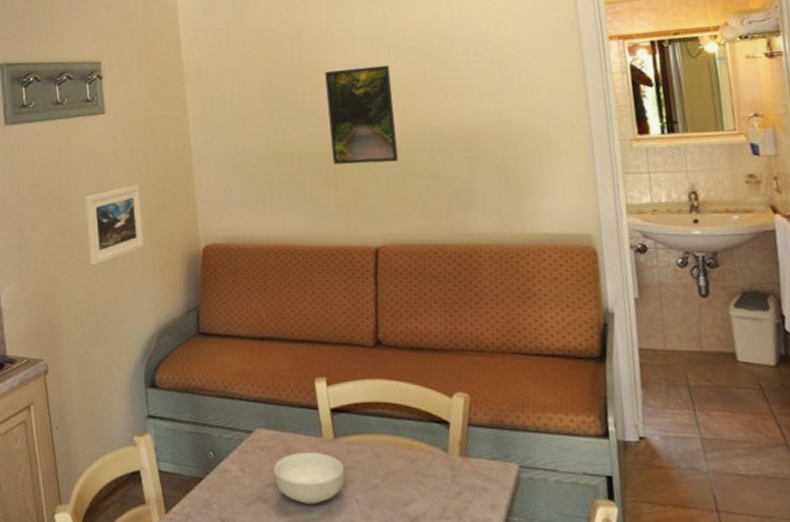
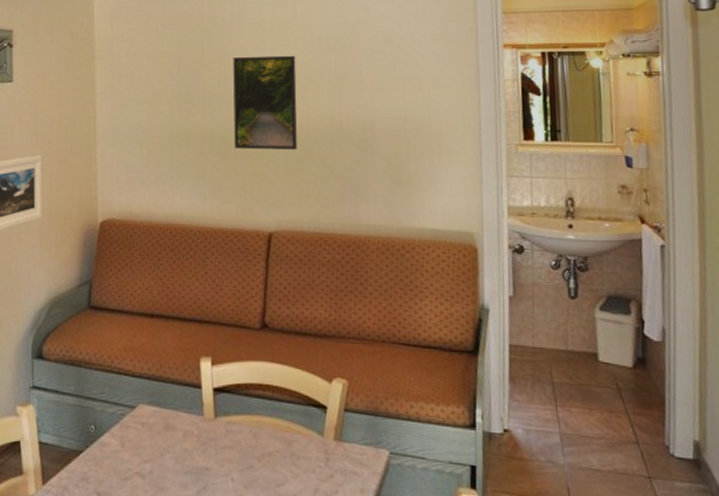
cereal bowl: present [273,451,345,504] -> none [153,429,223,482]

